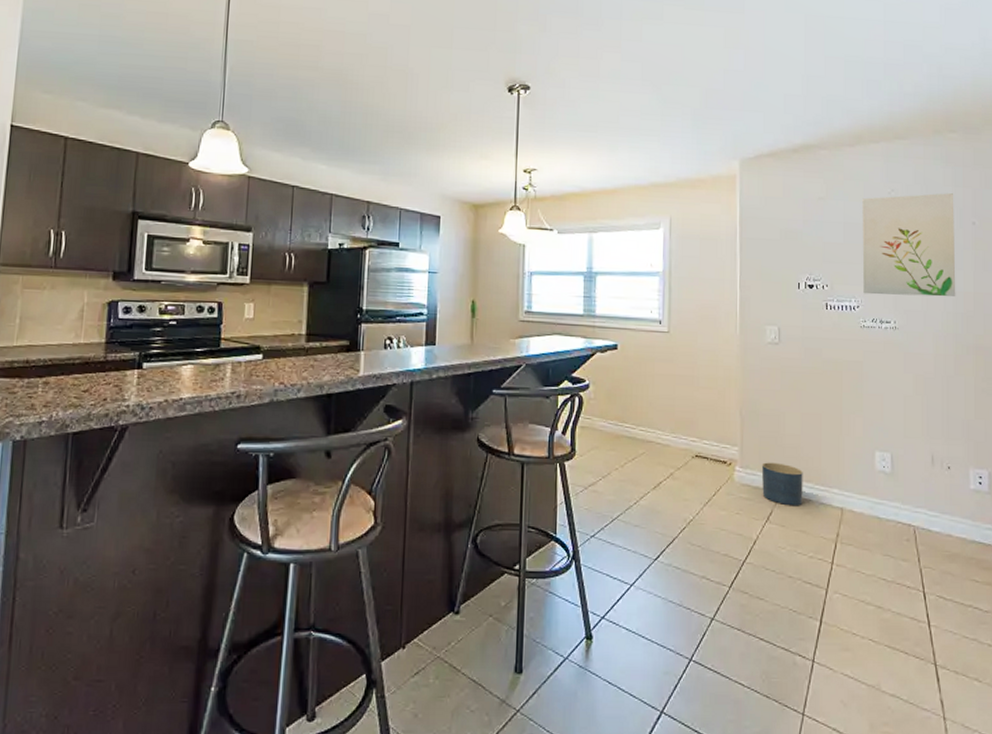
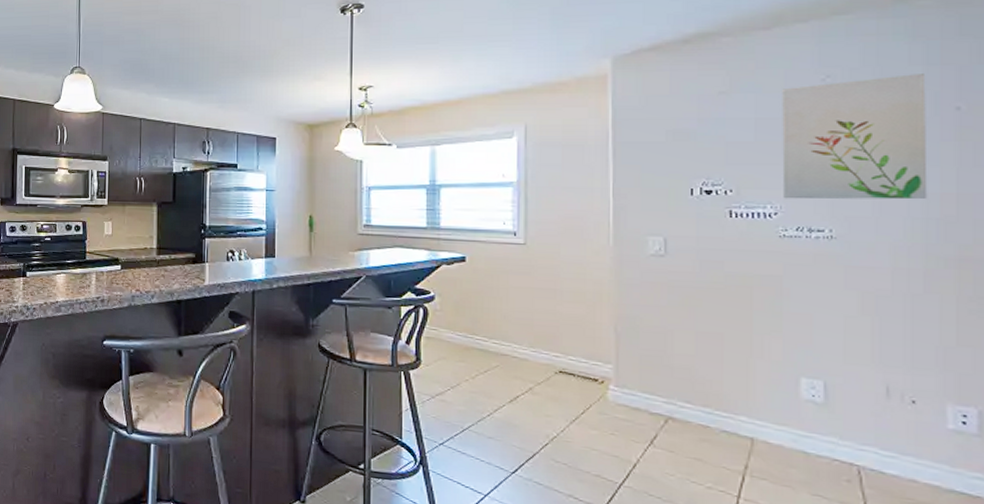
planter: present [761,462,803,506] -> none [642,382,698,432]

